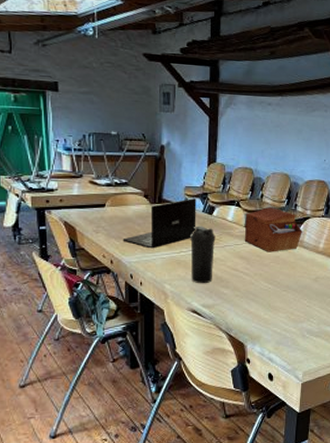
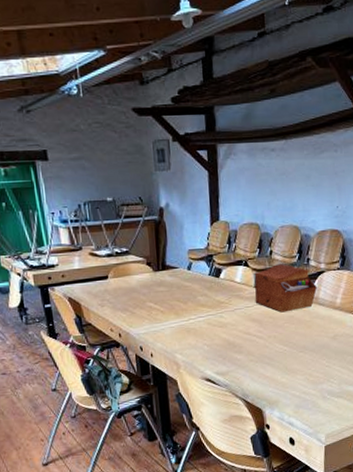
laptop: present [122,198,196,249] -> none [129,262,204,319]
water bottle: present [190,226,216,284] -> none [198,290,225,351]

